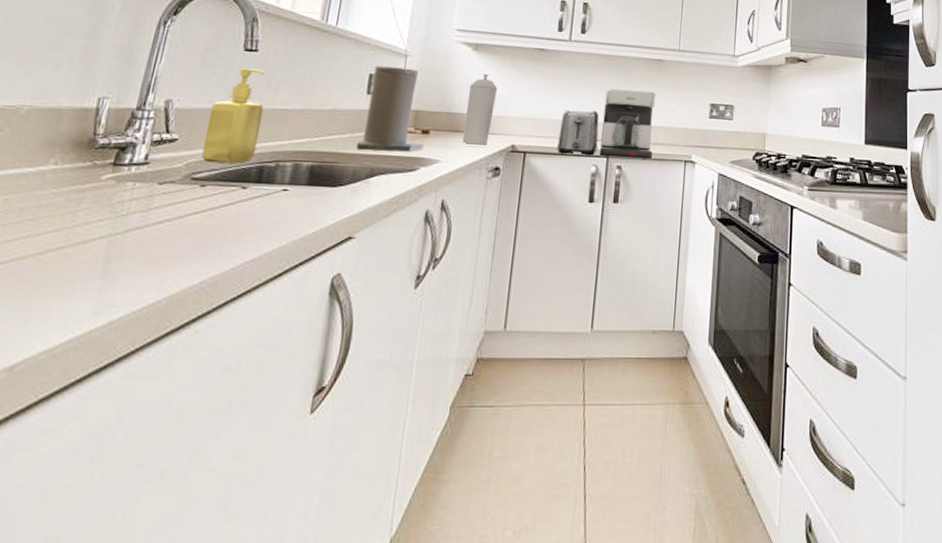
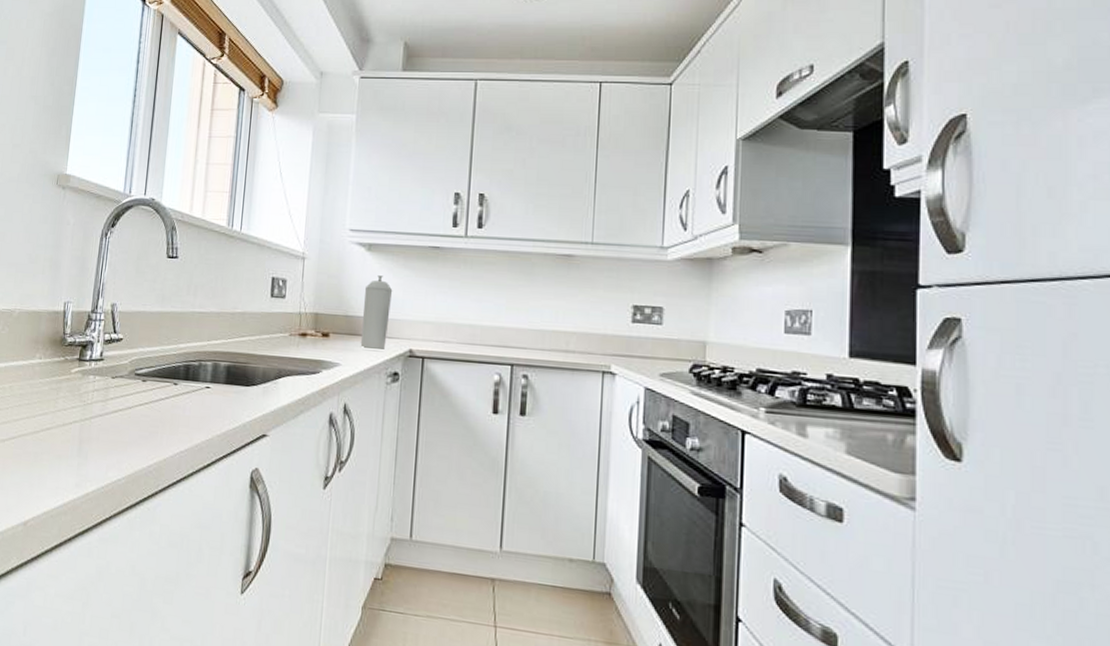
soap dispenser: present [202,68,265,164] -> none [141,274,186,362]
paper towel: present [356,66,424,152] -> none [264,269,324,355]
toaster: present [557,108,599,156] -> none [457,311,501,363]
coffee maker: present [600,88,656,159] -> none [503,288,566,369]

